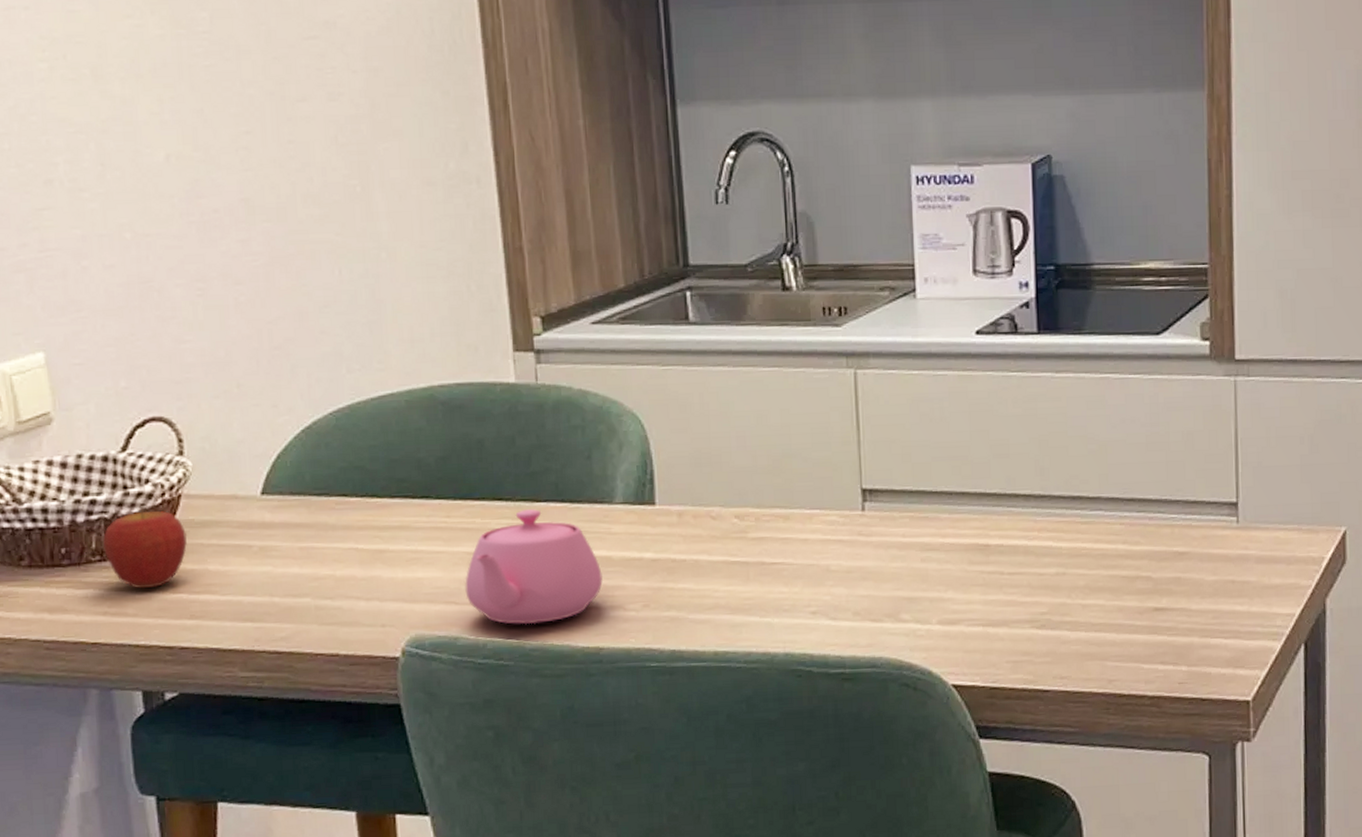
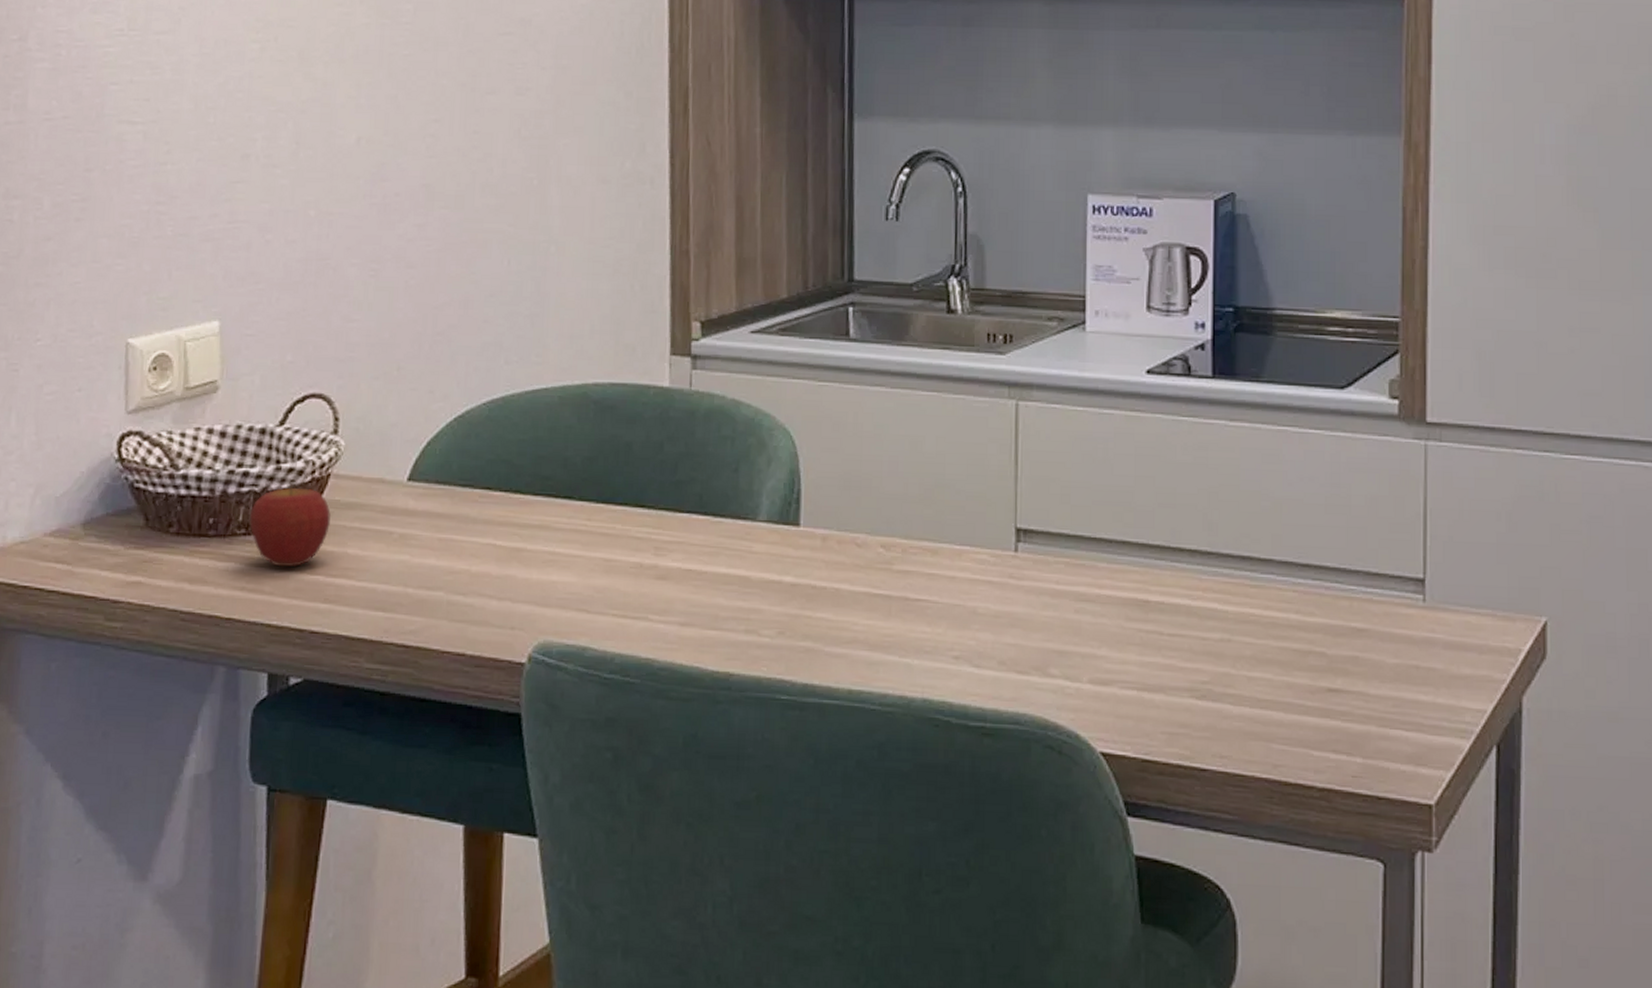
teapot: present [465,509,604,625] -> none [598,519,740,642]

